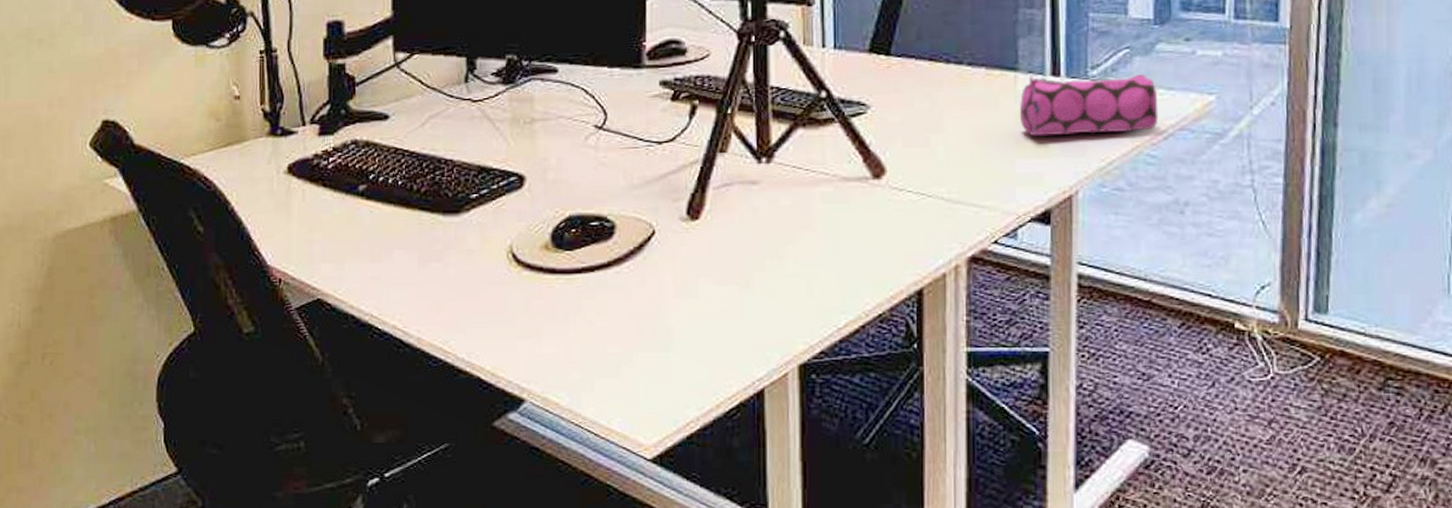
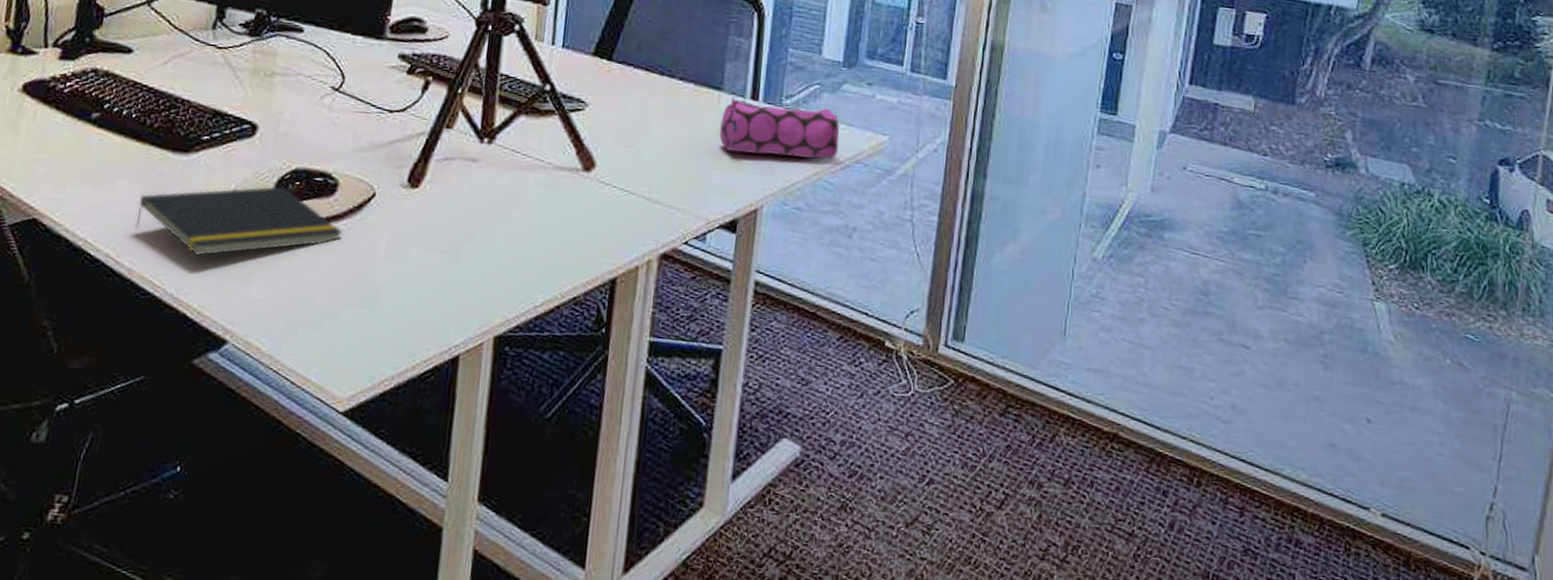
notepad: none [417,235,626,318] -> present [135,186,343,257]

